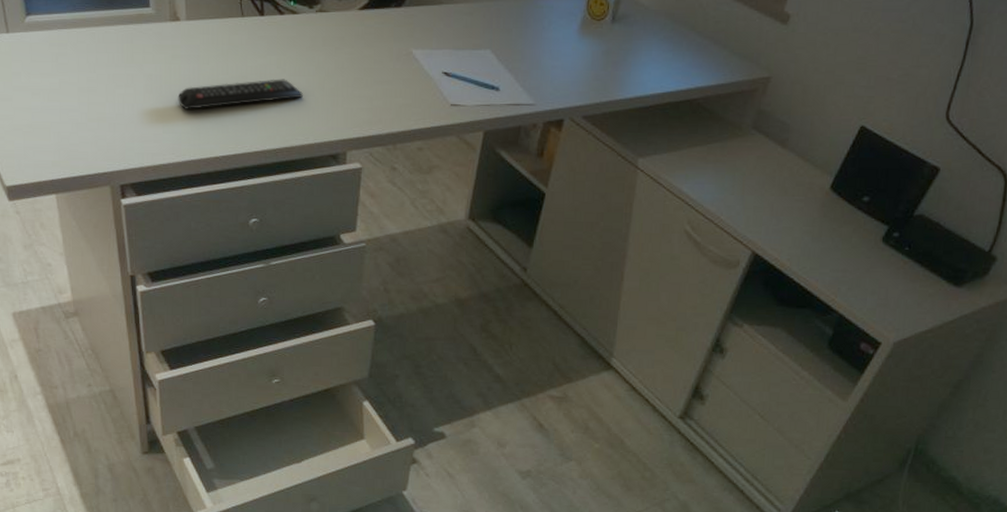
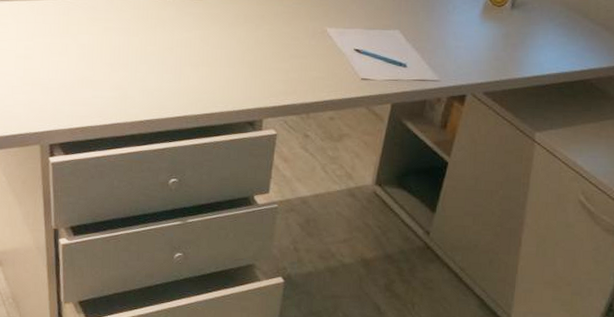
remote control: present [178,79,303,111] -> none [107,51,224,78]

